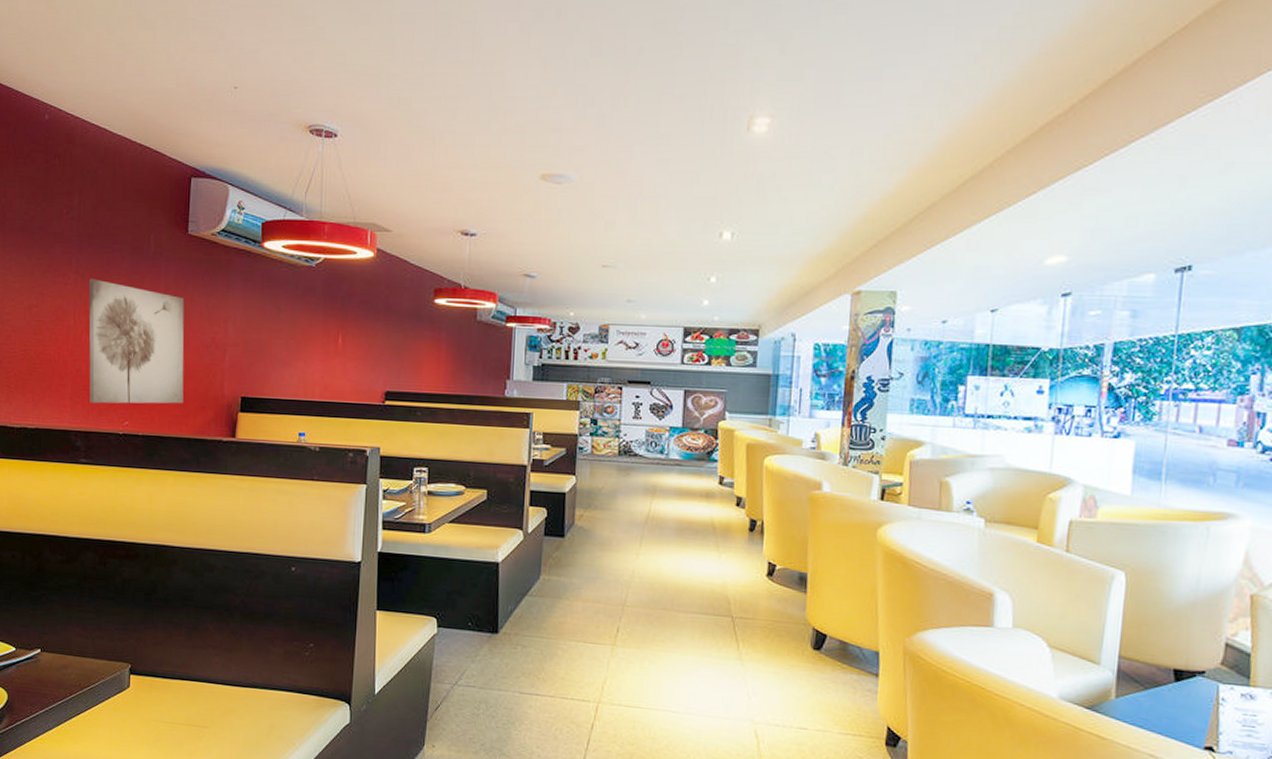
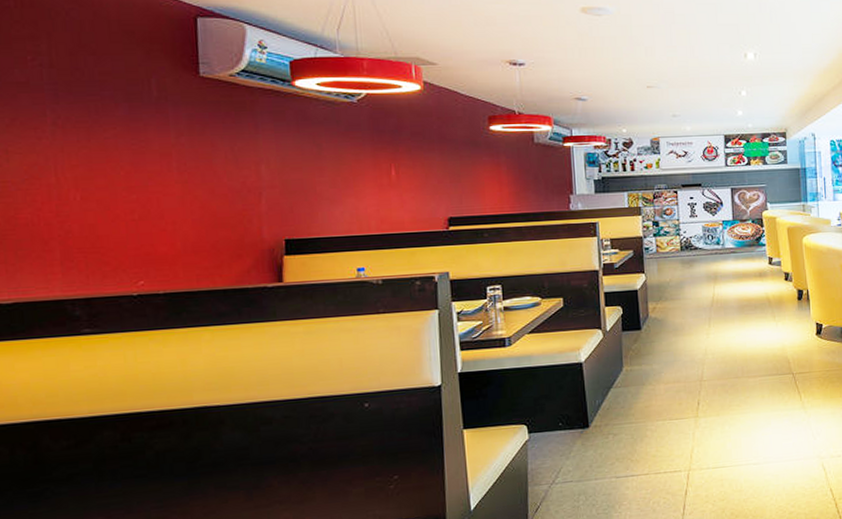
wall art: present [89,278,185,404] -> none [72,130,214,267]

